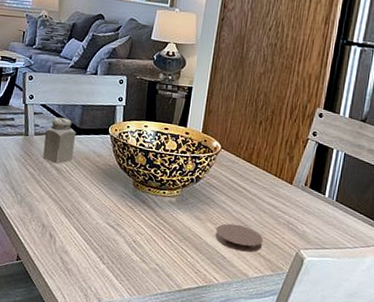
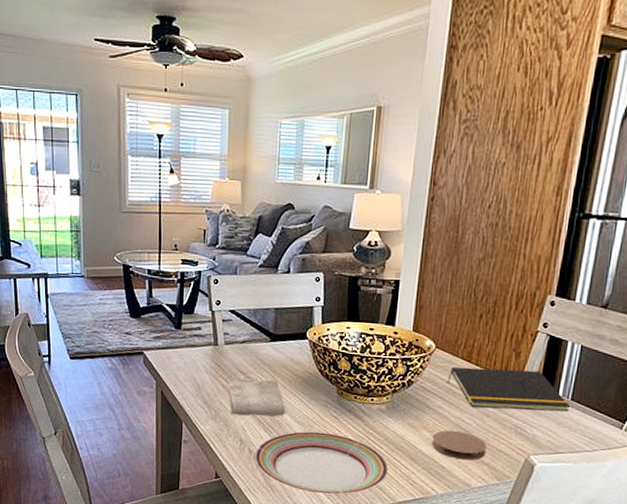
washcloth: none [35,167,86,204] -> present [228,379,285,416]
salt shaker: present [43,117,76,164] -> none [236,323,270,374]
plate: none [55,219,176,280] -> present [255,431,389,495]
notepad: none [230,166,336,212] -> present [447,367,571,412]

